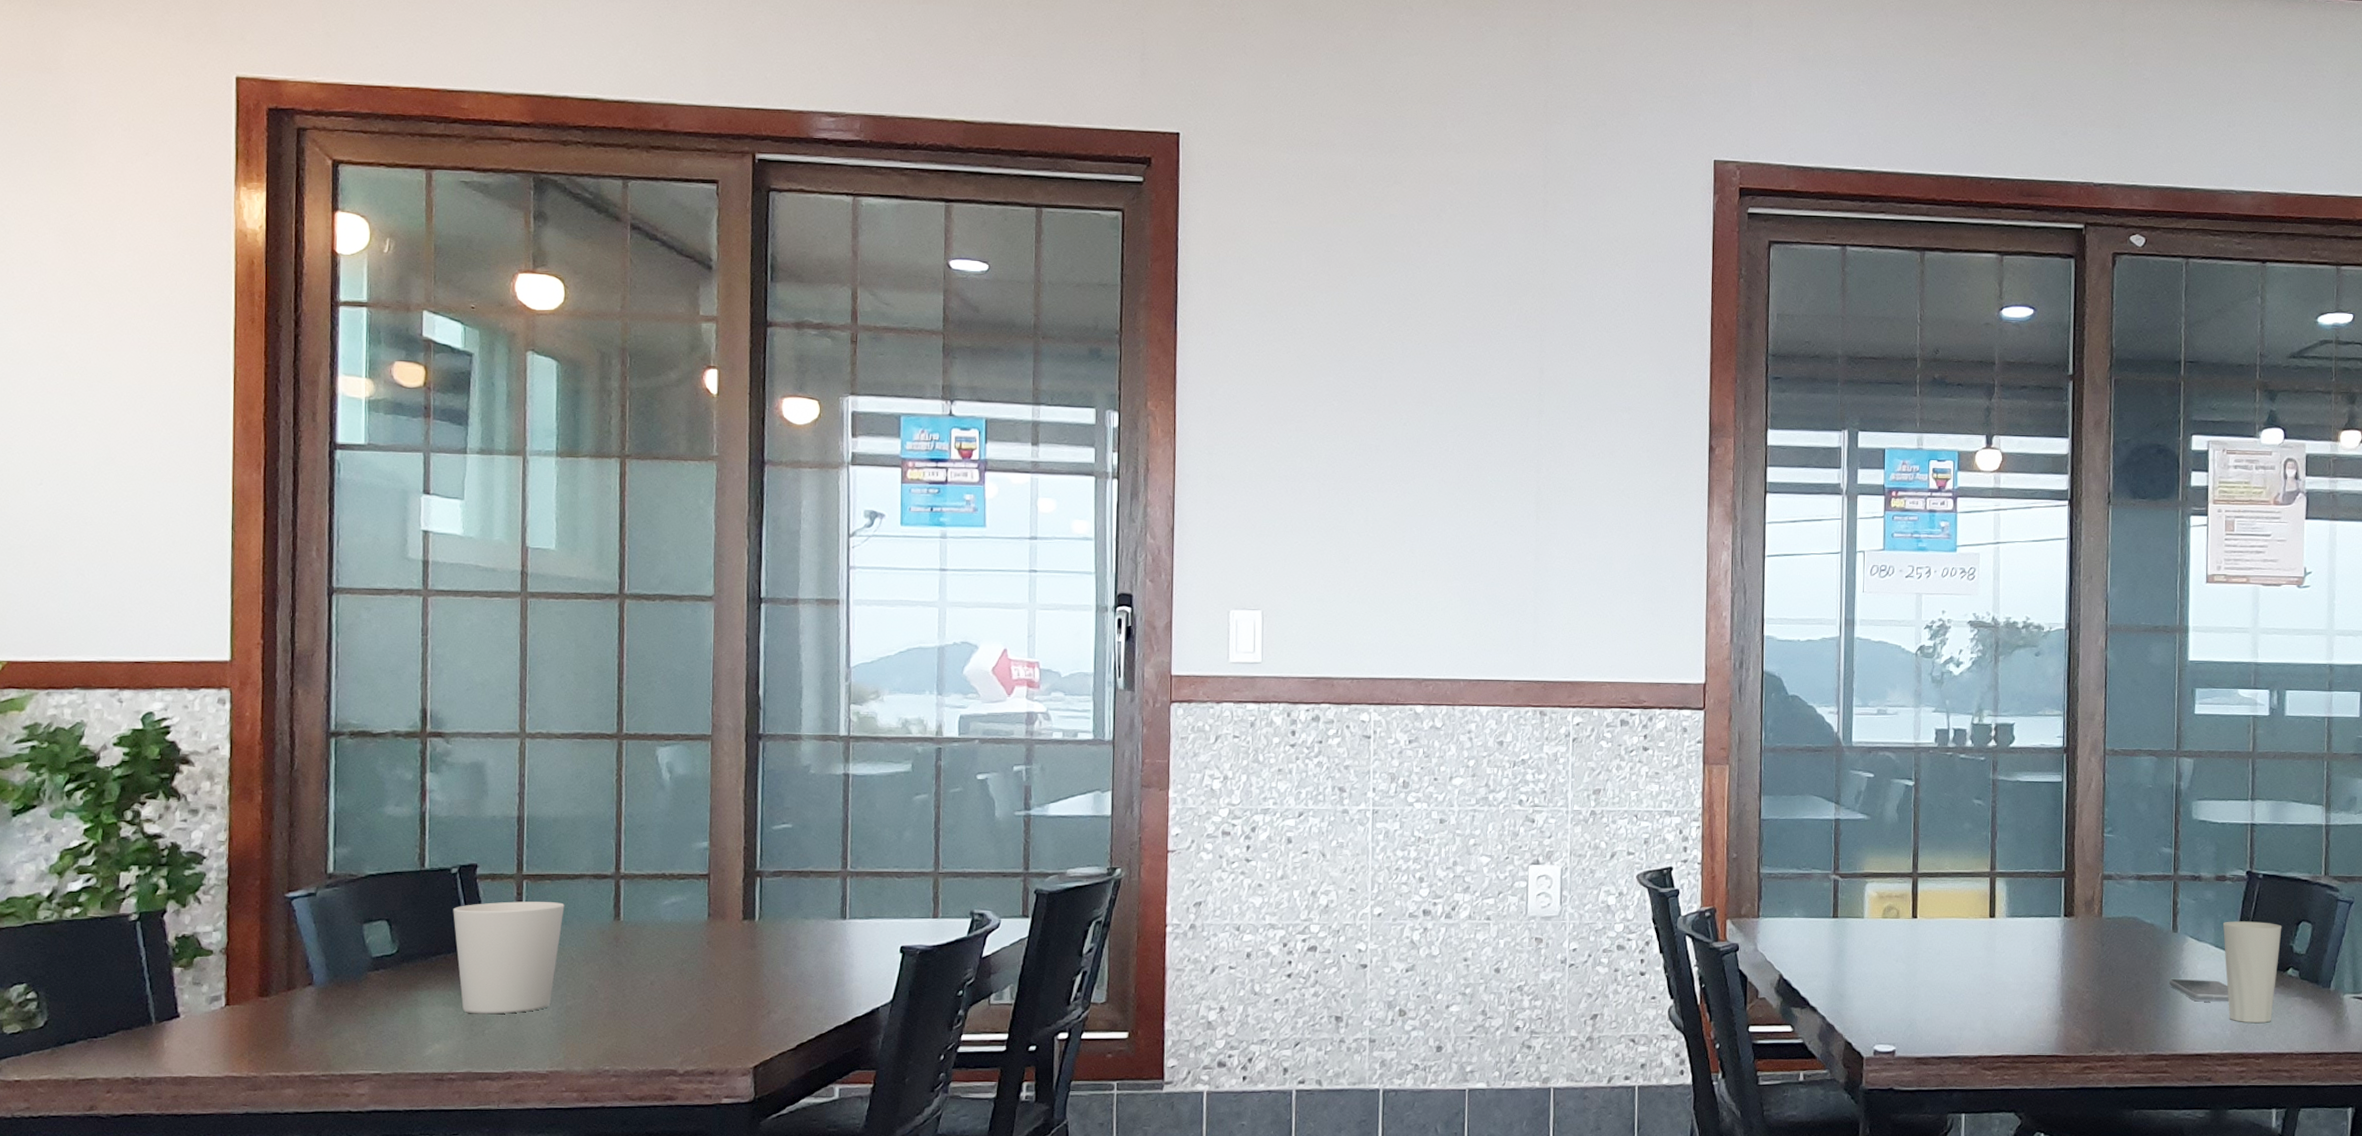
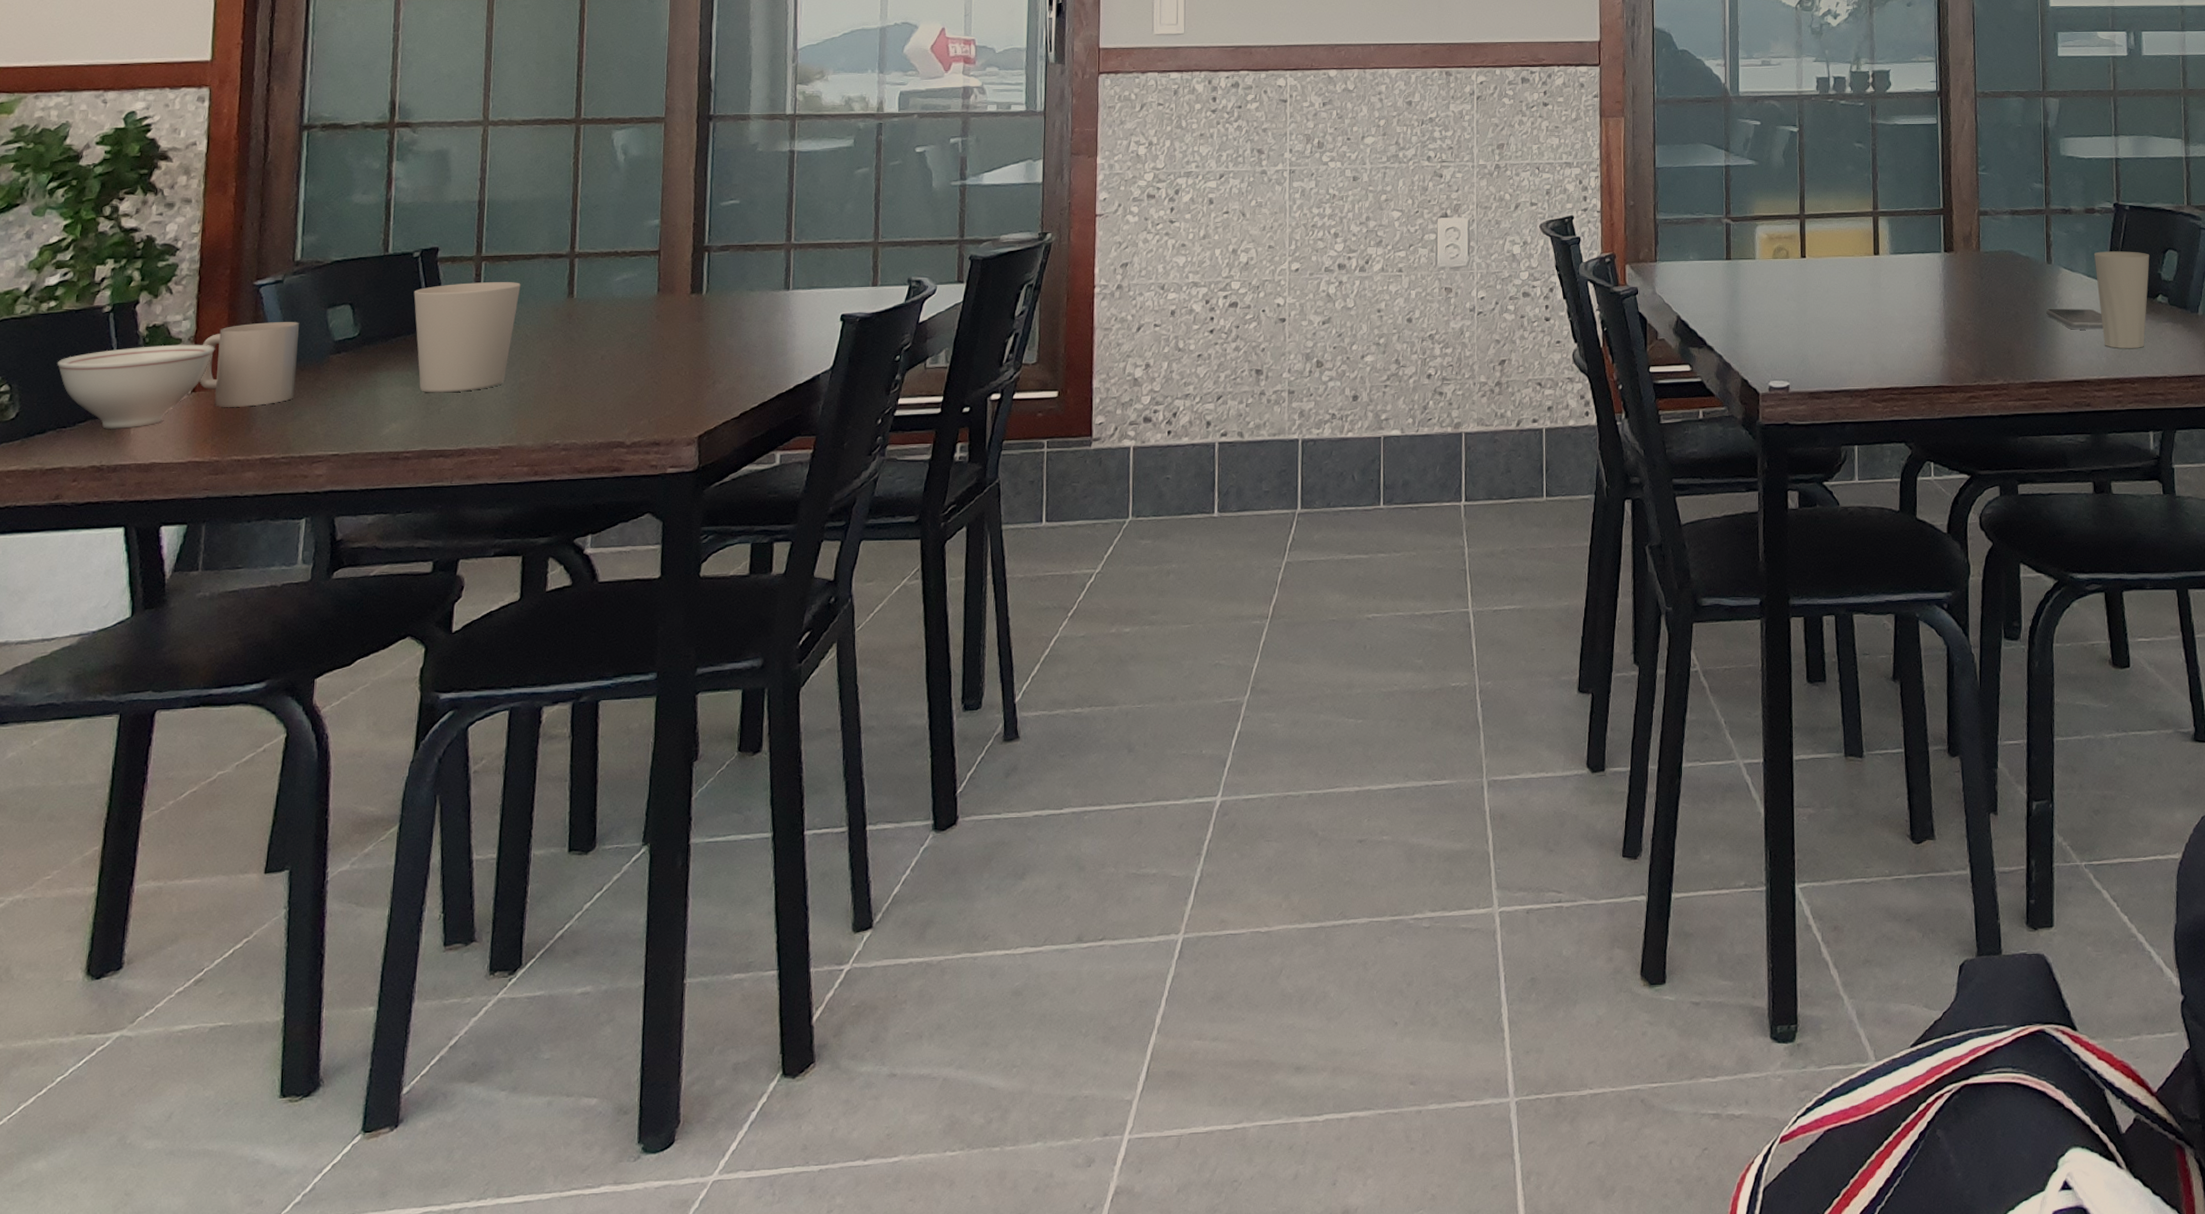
bowl: none [84,956,248,1041] -> present [57,344,215,429]
mug: none [233,936,335,1022] -> present [199,322,300,407]

